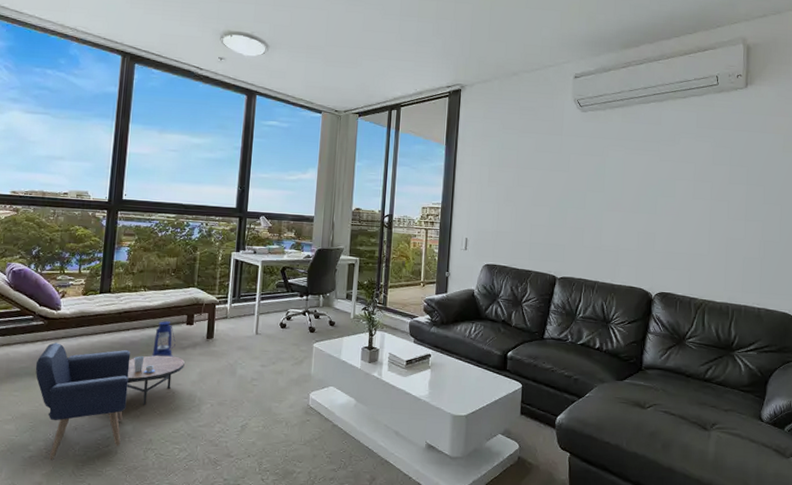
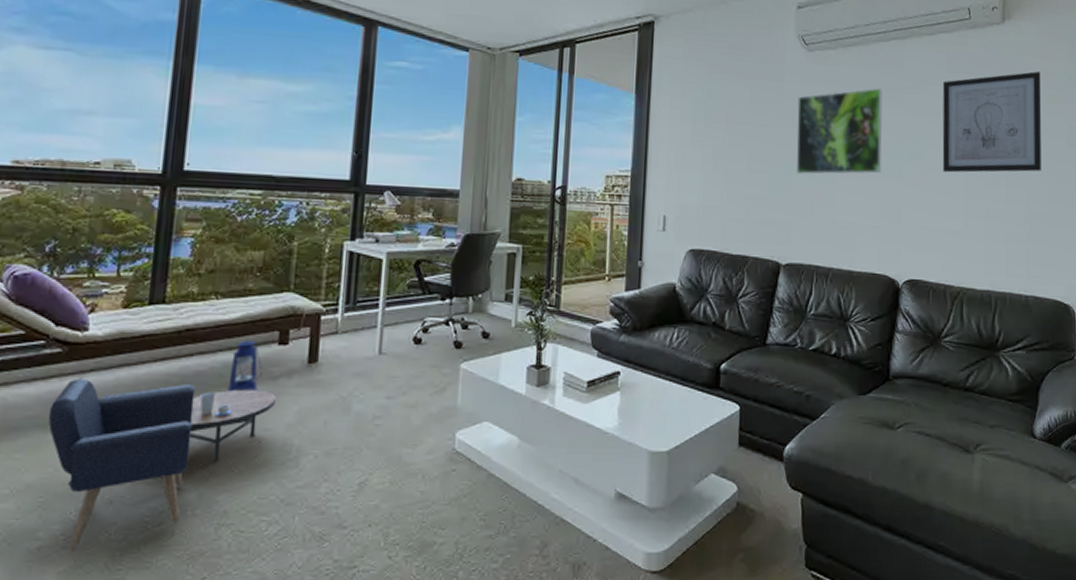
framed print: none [571,141,642,209] -> present [796,88,883,175]
wall art: none [691,127,777,209] -> present [942,71,1042,173]

